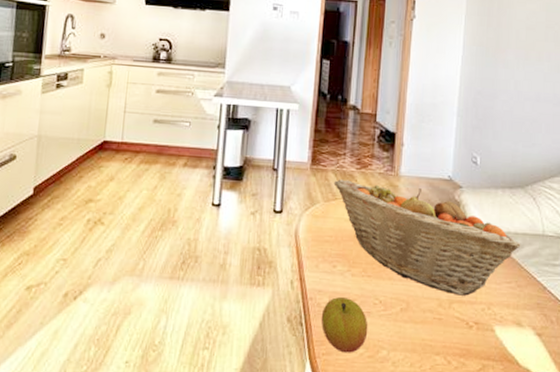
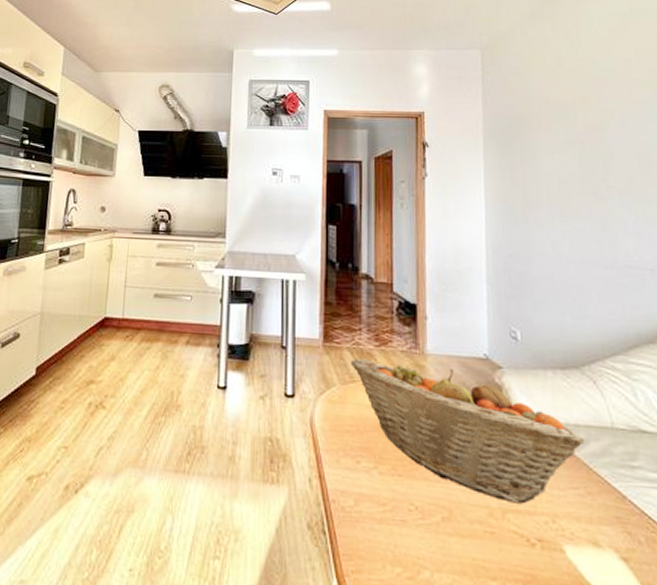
apple: present [321,297,368,353] -> none [346,500,405,572]

